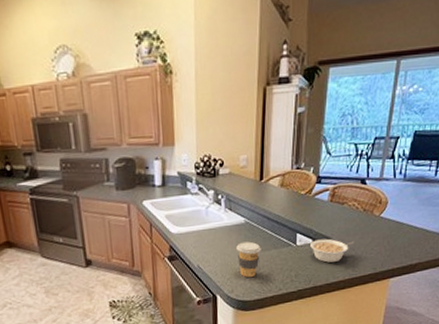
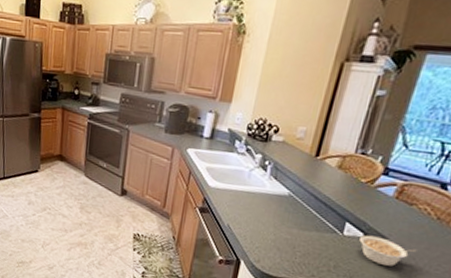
coffee cup: present [236,241,261,278] -> none [271,214,301,254]

